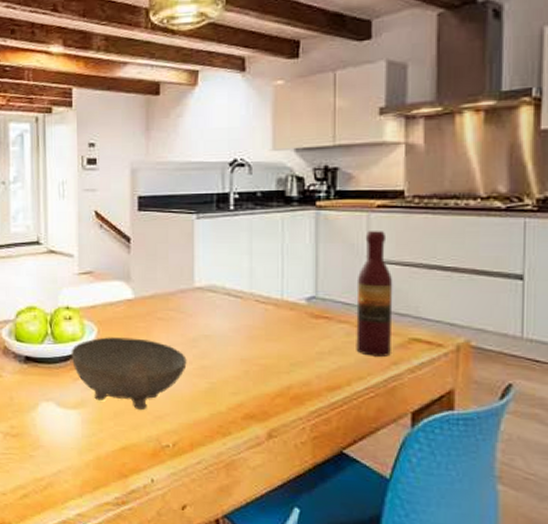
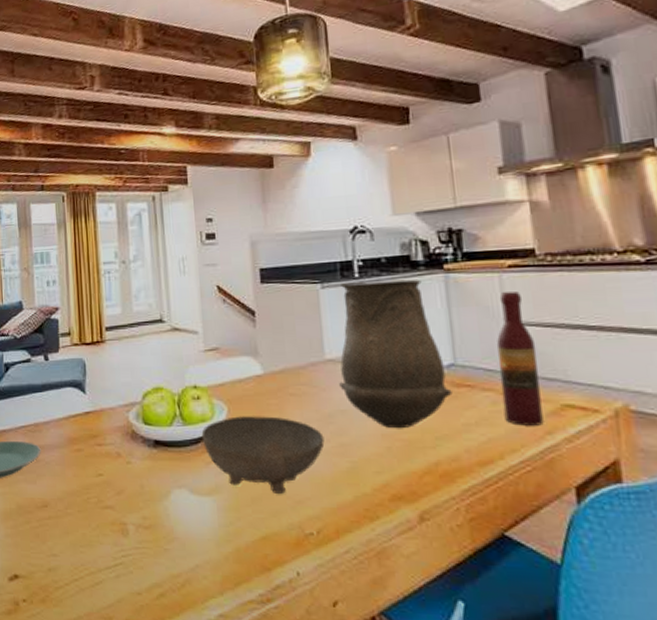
vase: none [206,214,311,355] -> present [339,279,453,429]

